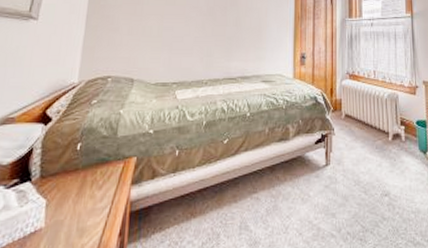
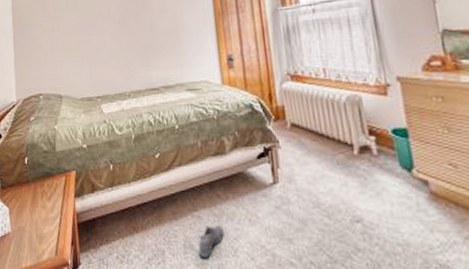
shoe: none [253,206,278,238] -> present [198,226,224,259]

